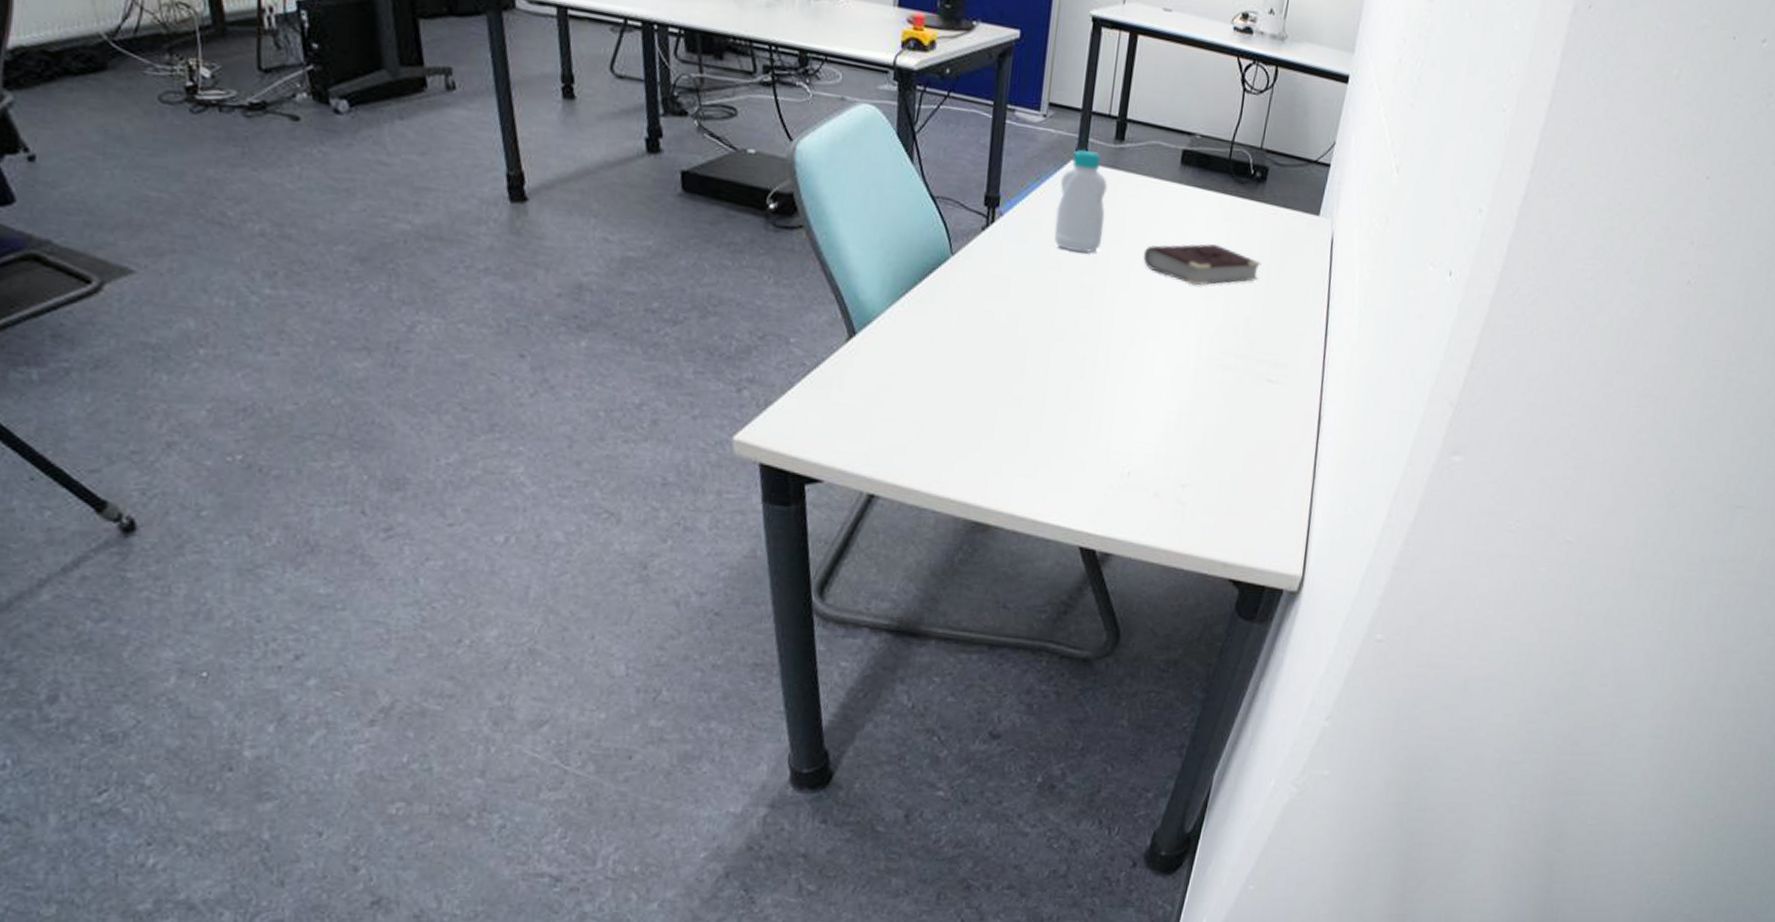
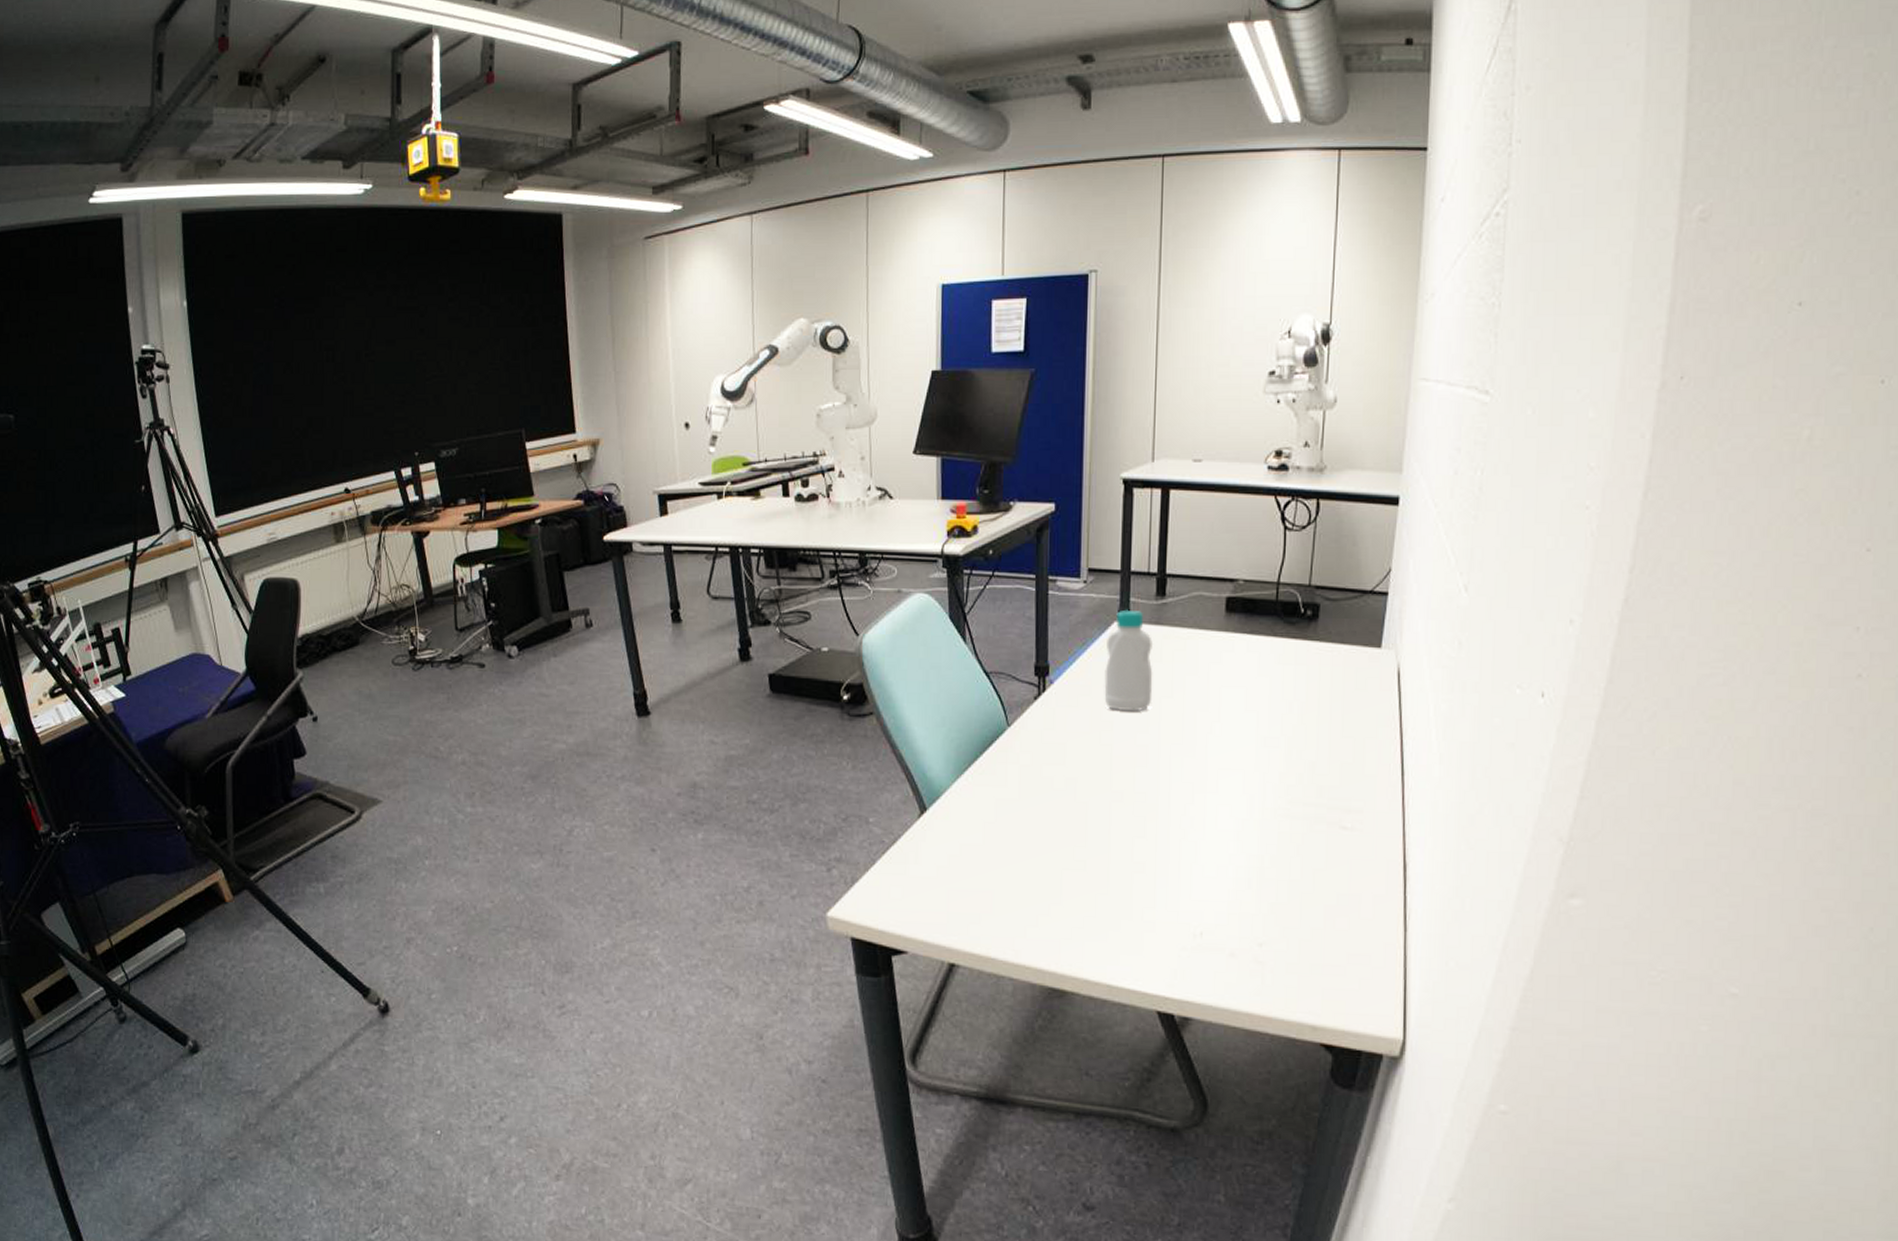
book: present [1143,243,1262,286] -> none [1195,690,1322,734]

